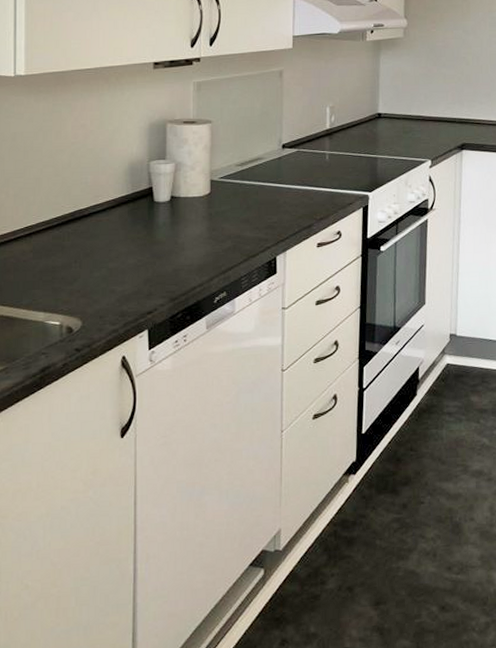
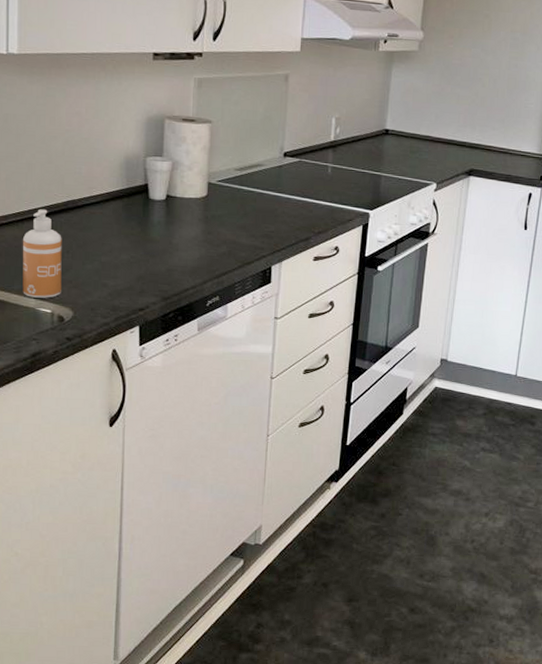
soap dispenser: none [30,221,70,311] -> present [22,209,62,298]

